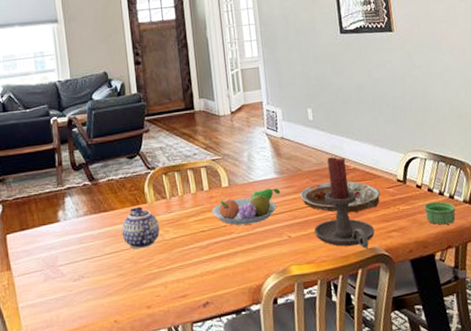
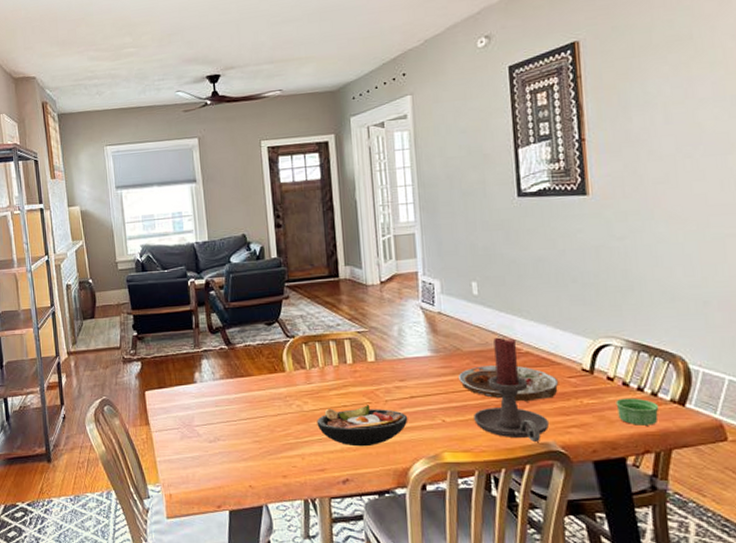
teapot: present [121,206,160,249] -> none [258,374,298,418]
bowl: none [177,228,260,270] -> present [316,405,408,447]
fruit bowl: present [211,188,281,225] -> none [355,367,435,403]

